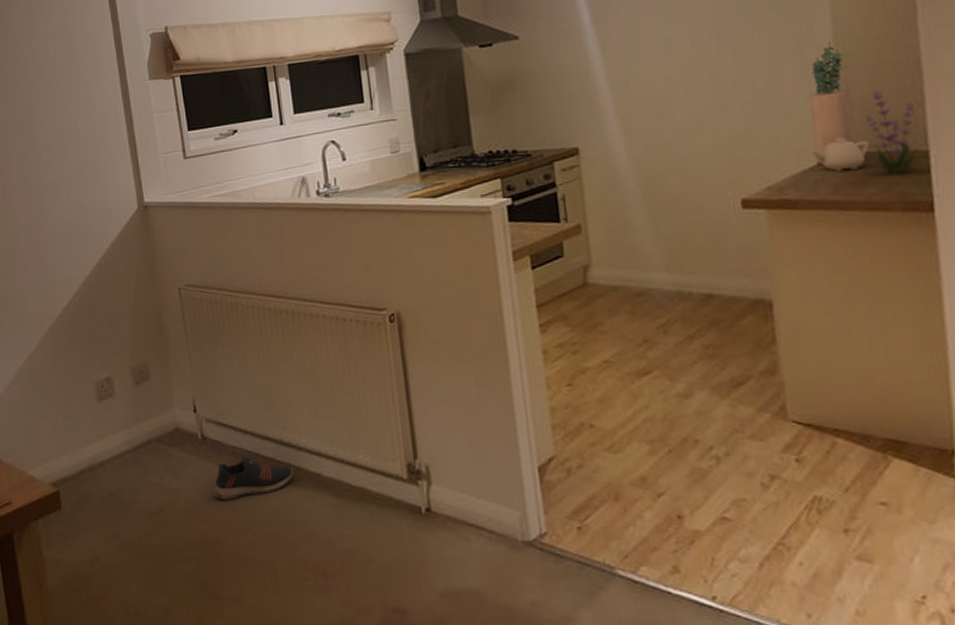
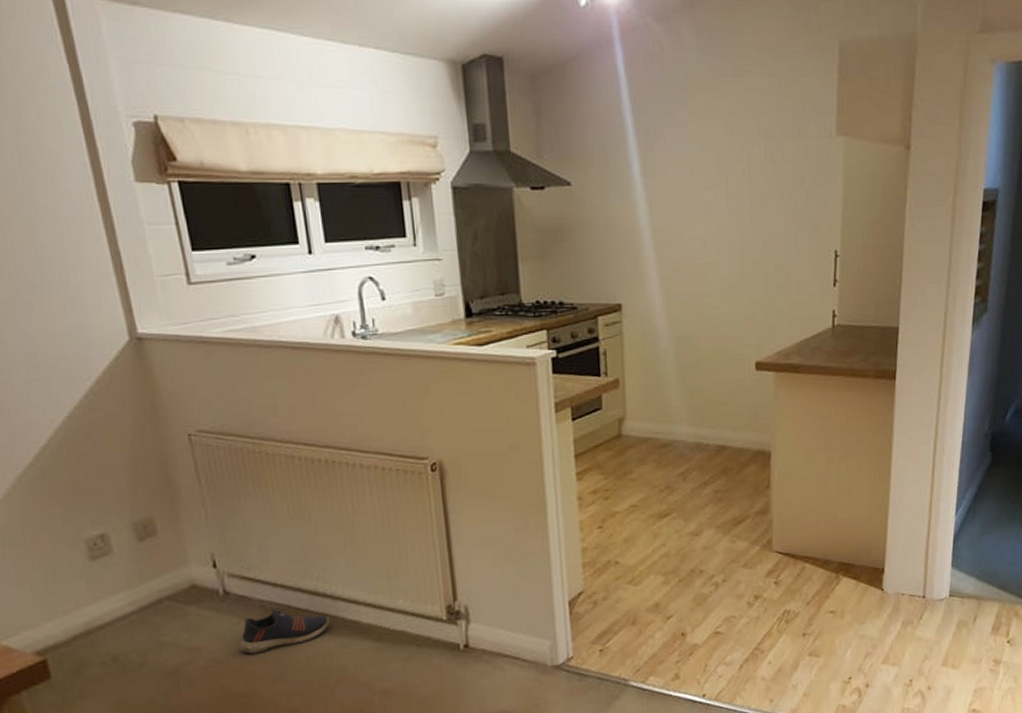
vase: present [808,42,852,165] -> none [815,222,847,334]
teapot: present [809,138,869,171] -> none [813,312,857,341]
plant: present [866,89,931,176] -> none [856,270,900,347]

